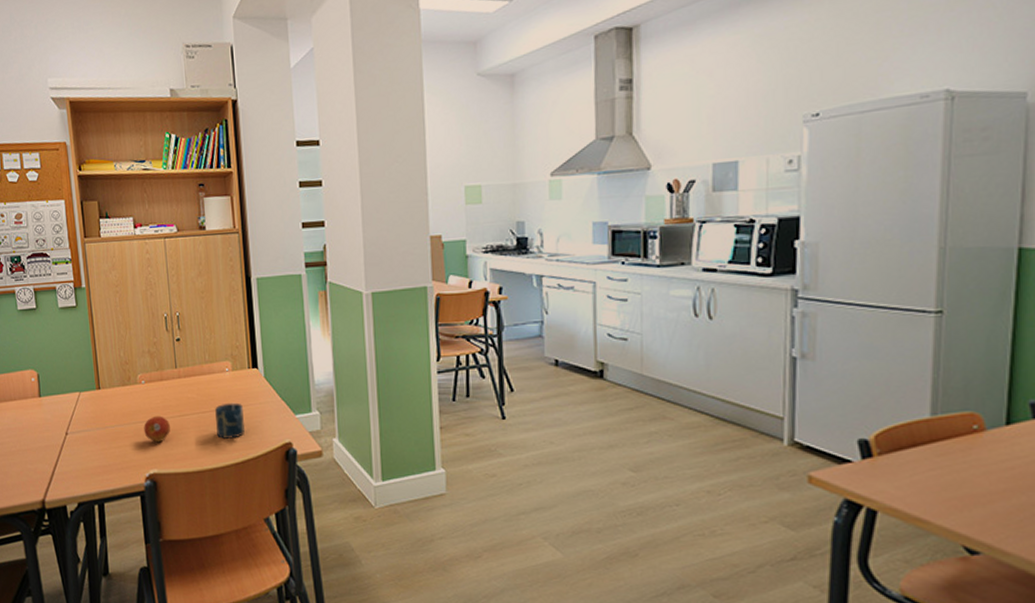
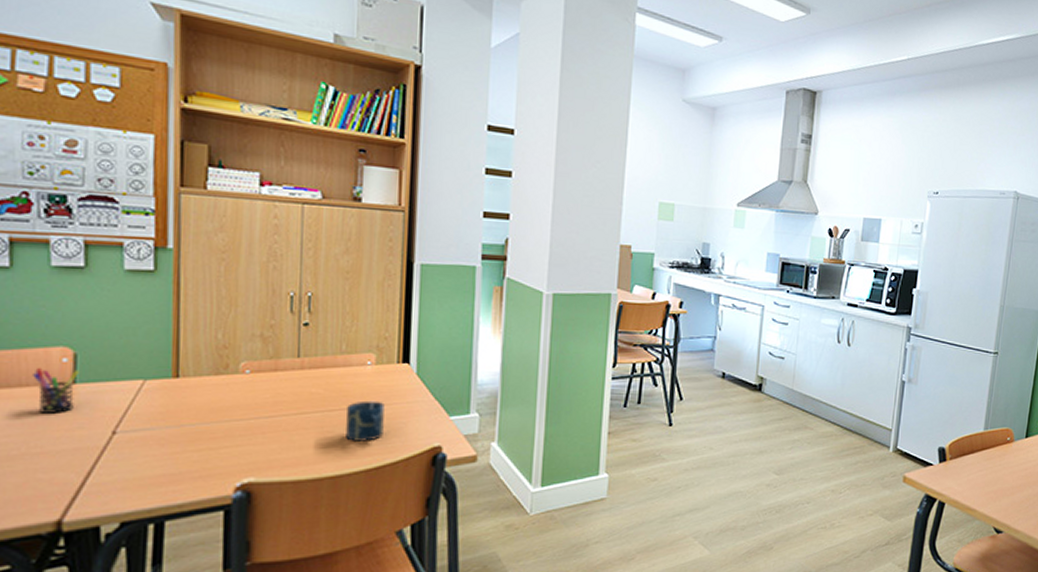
pen holder: none [17,385,42,420] -> present [33,367,79,413]
fruit: present [144,416,170,441] -> none [241,413,281,444]

